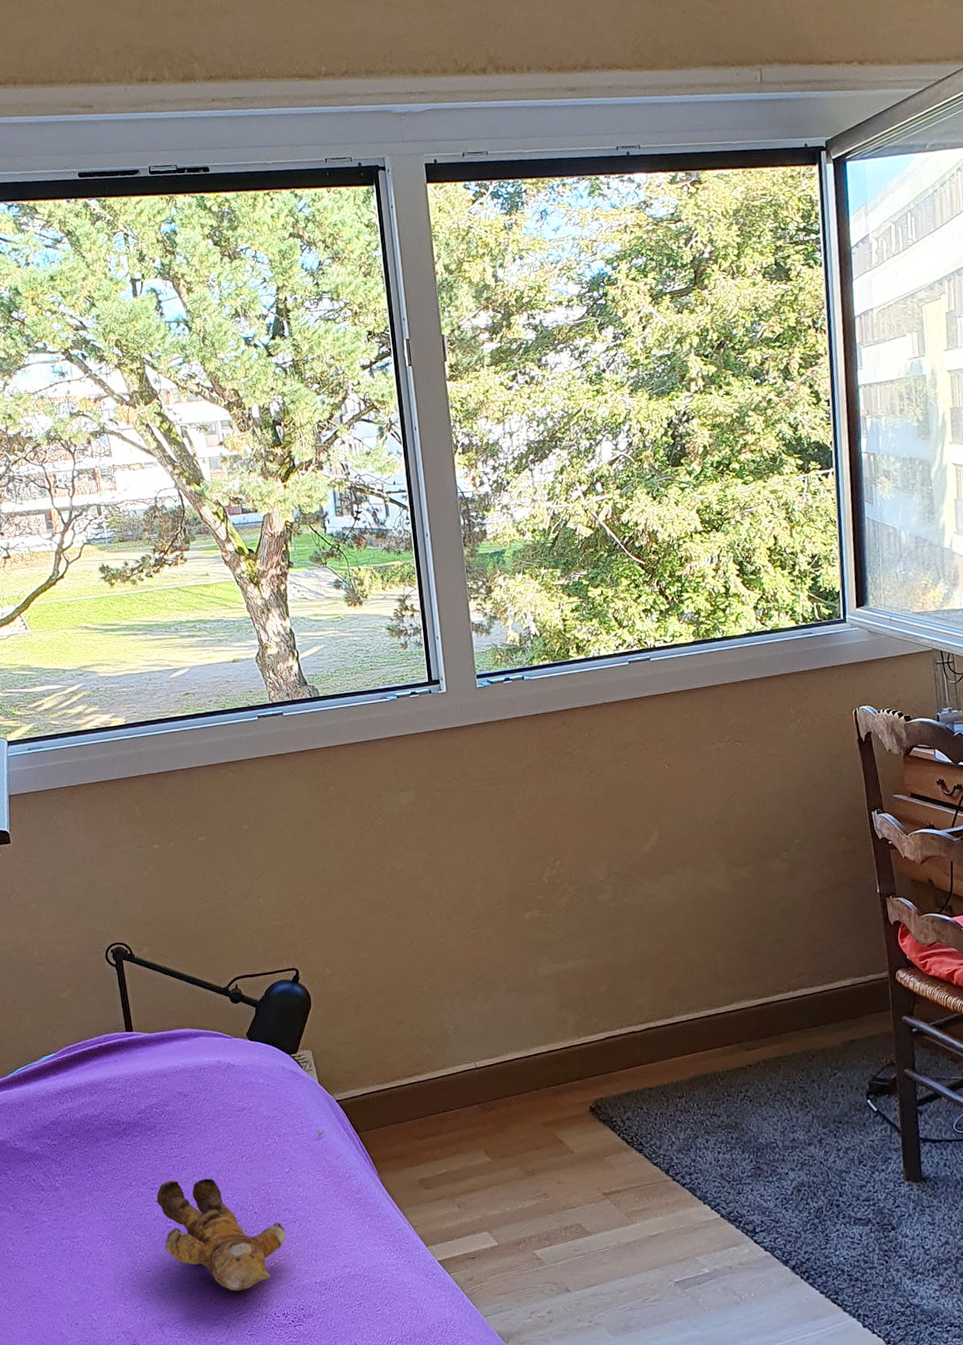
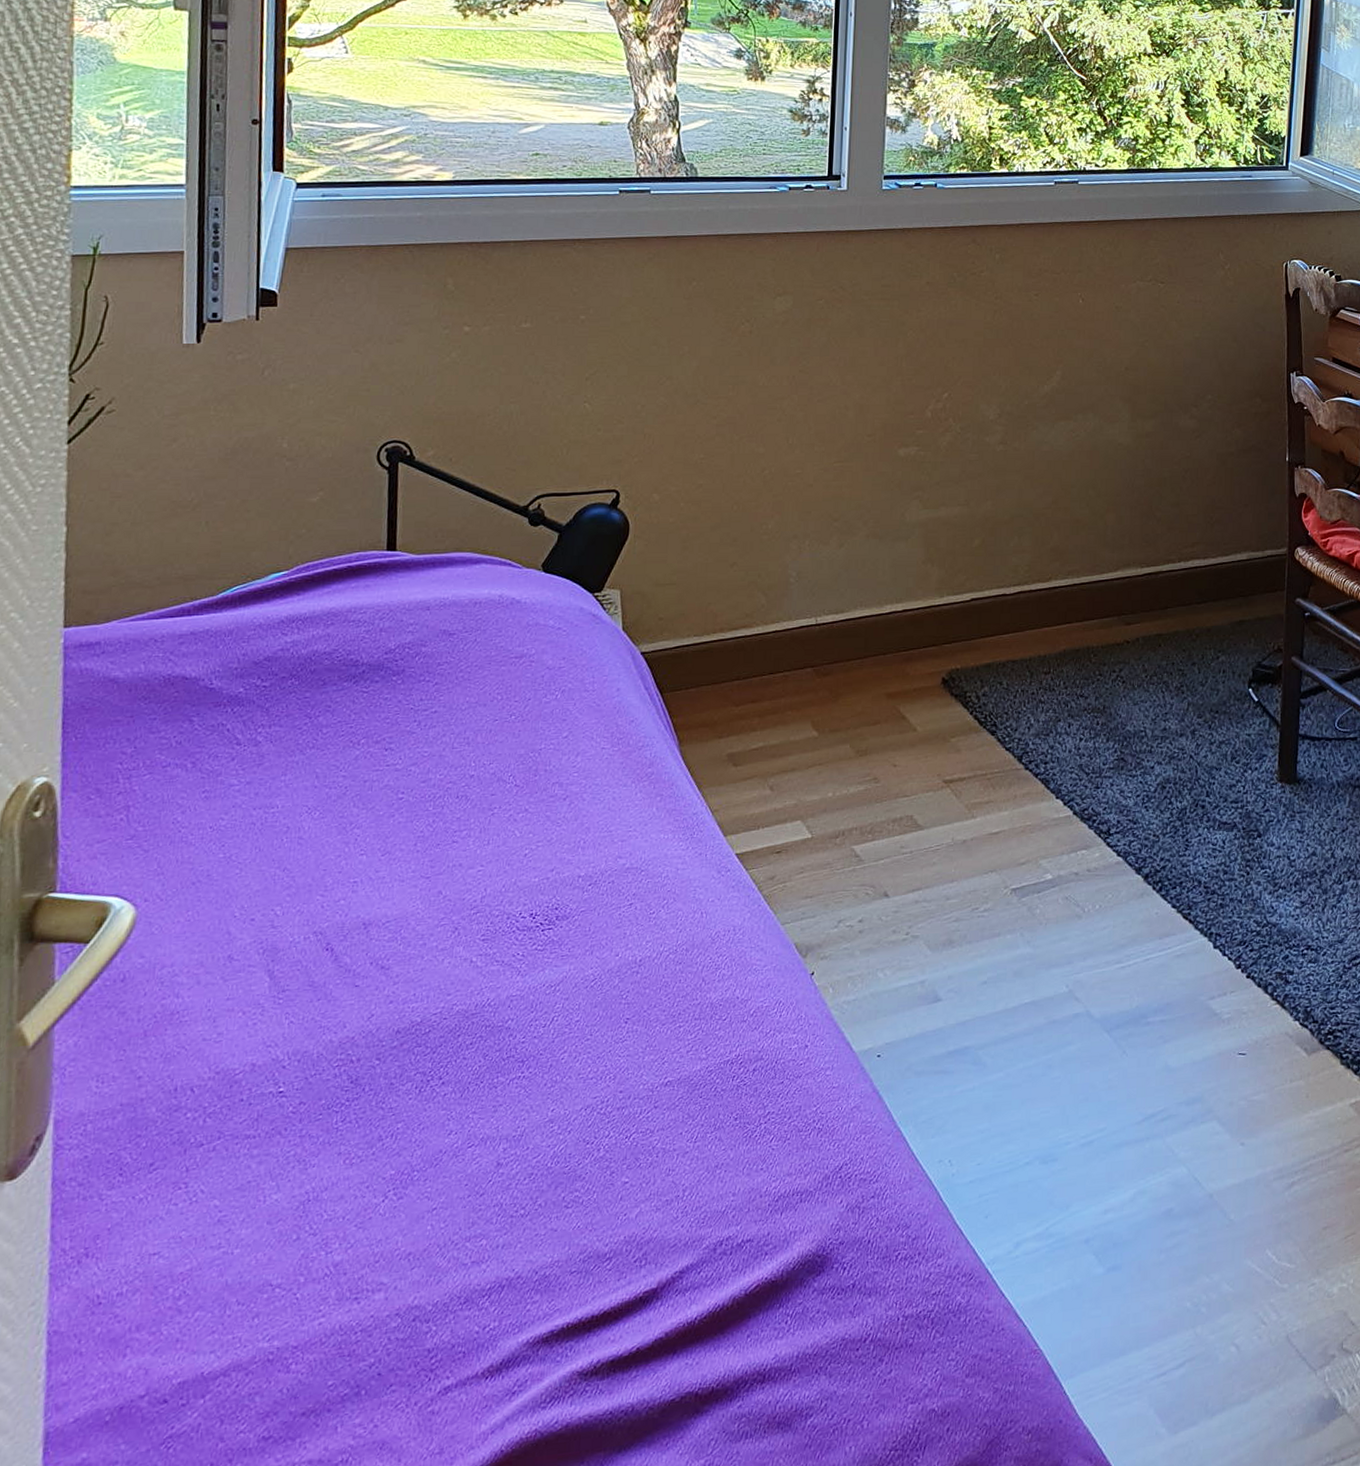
teddy bear: present [156,1131,323,1292] -> none [389,688,619,884]

